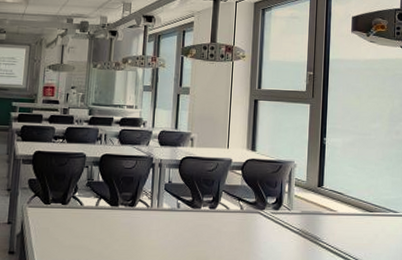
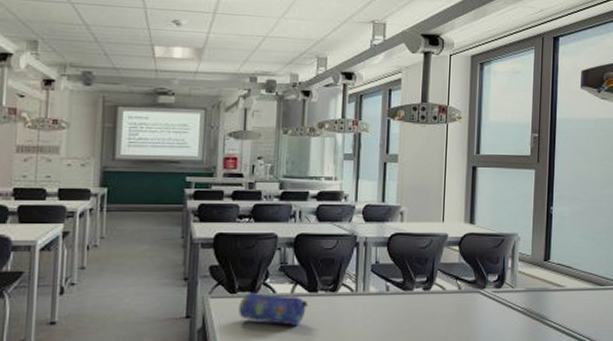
pencil case: none [51,203,111,236] -> present [239,292,309,327]

